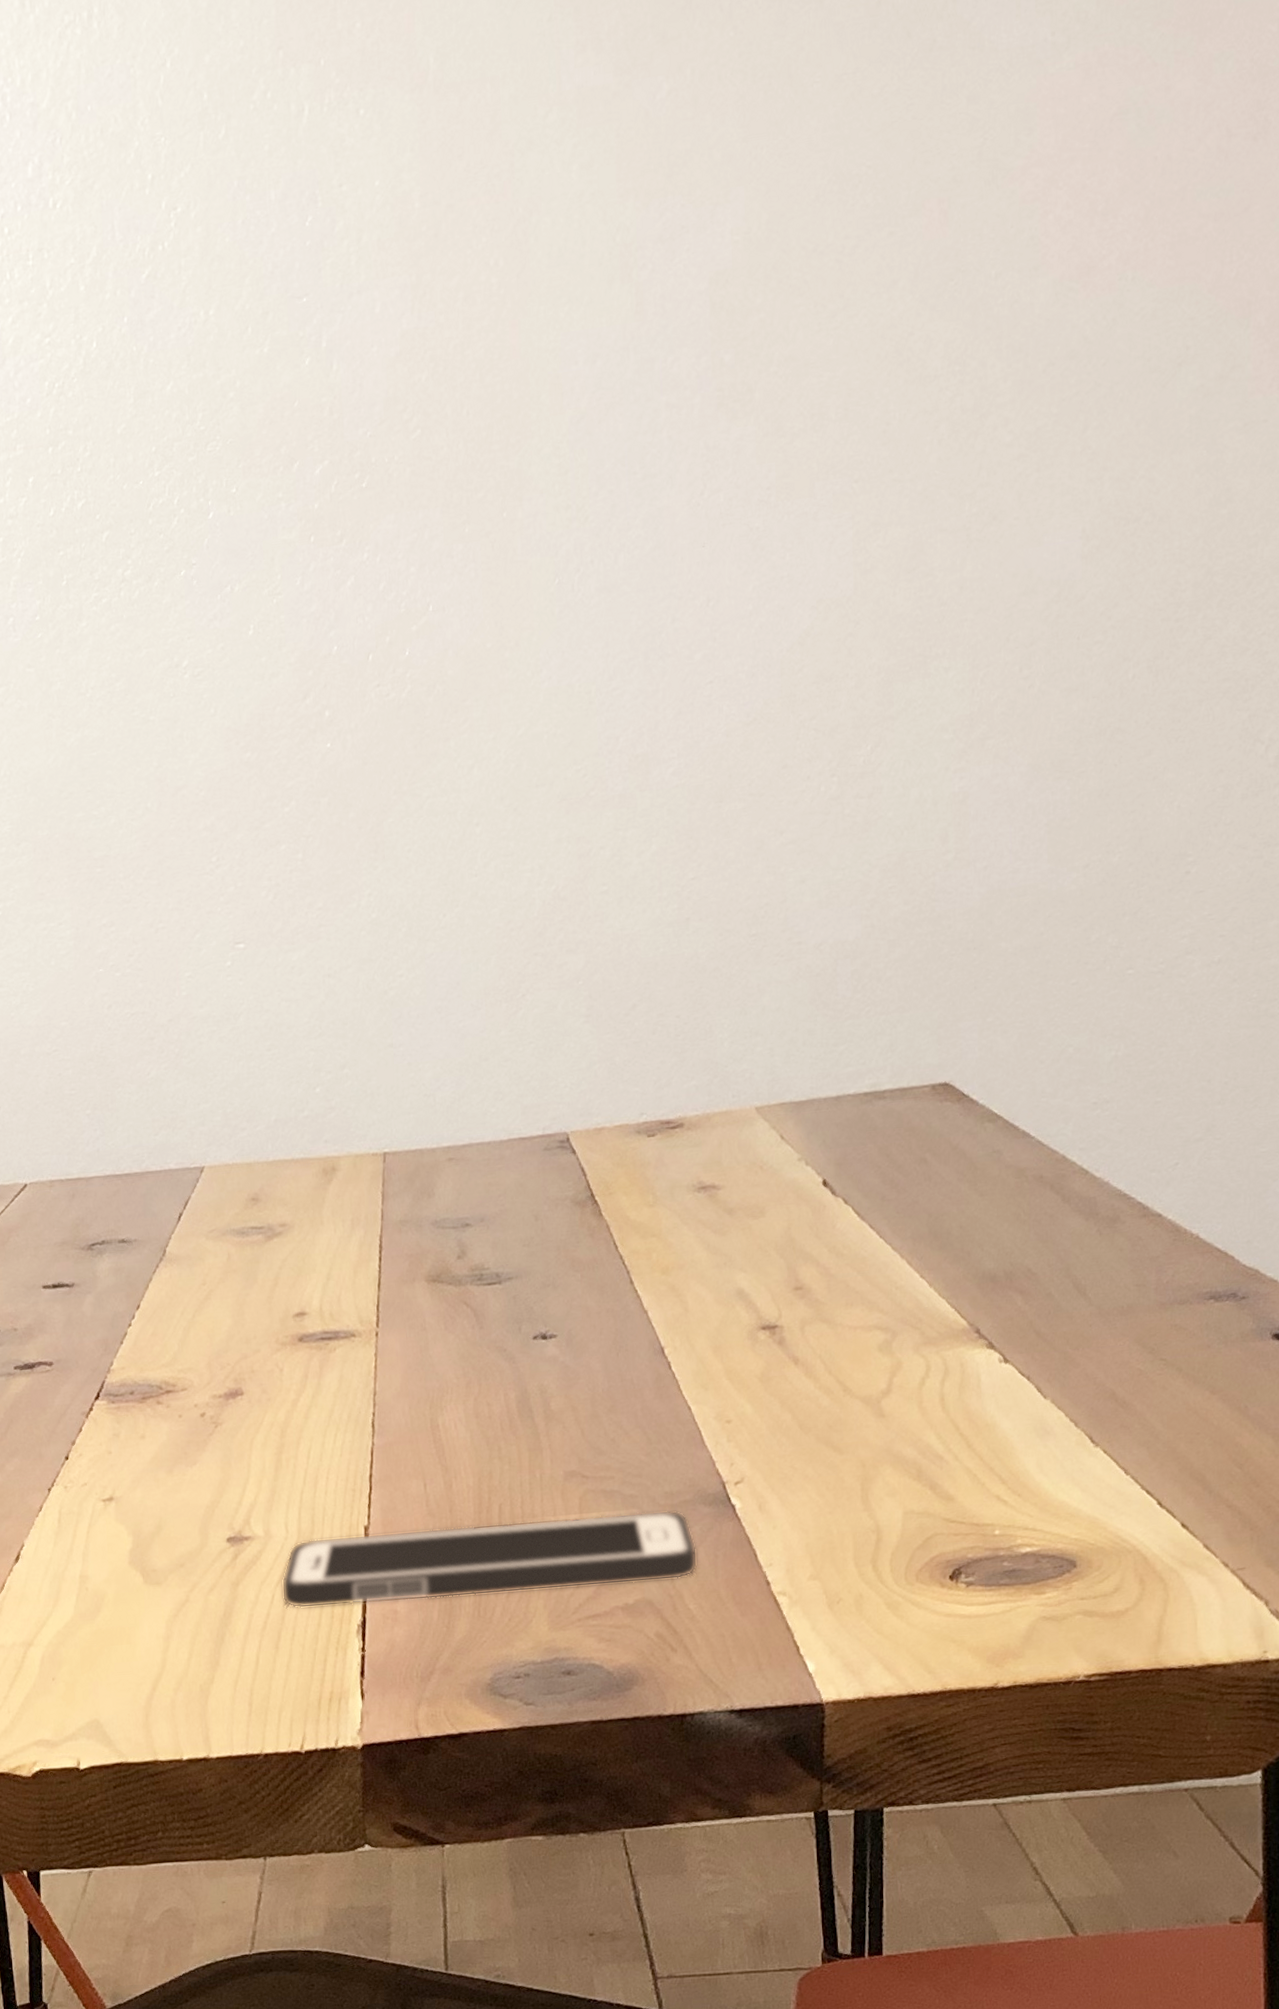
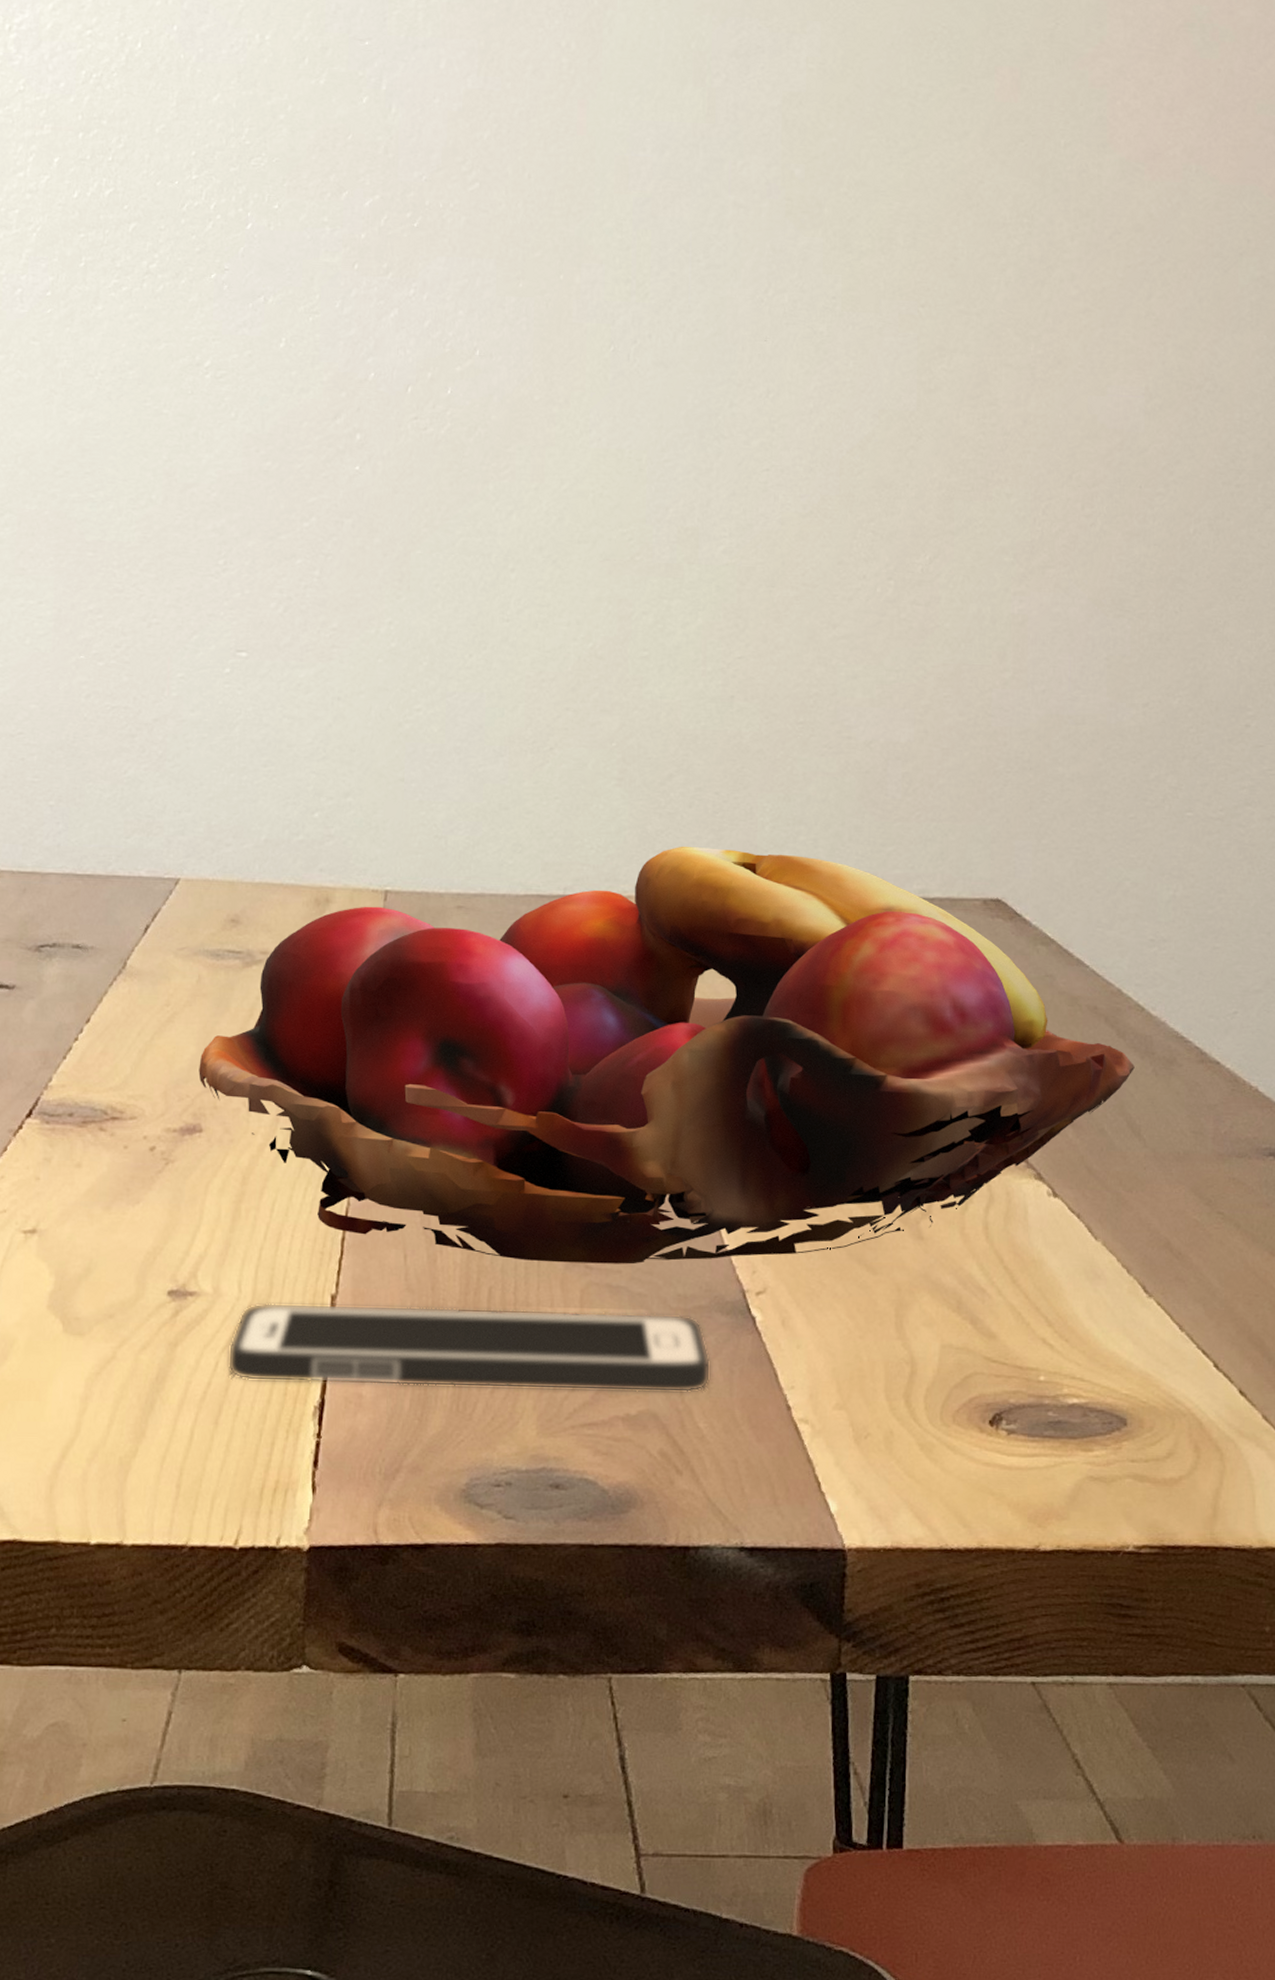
fruit basket: none [235,1066,1080,1477] -> present [198,846,1135,1264]

